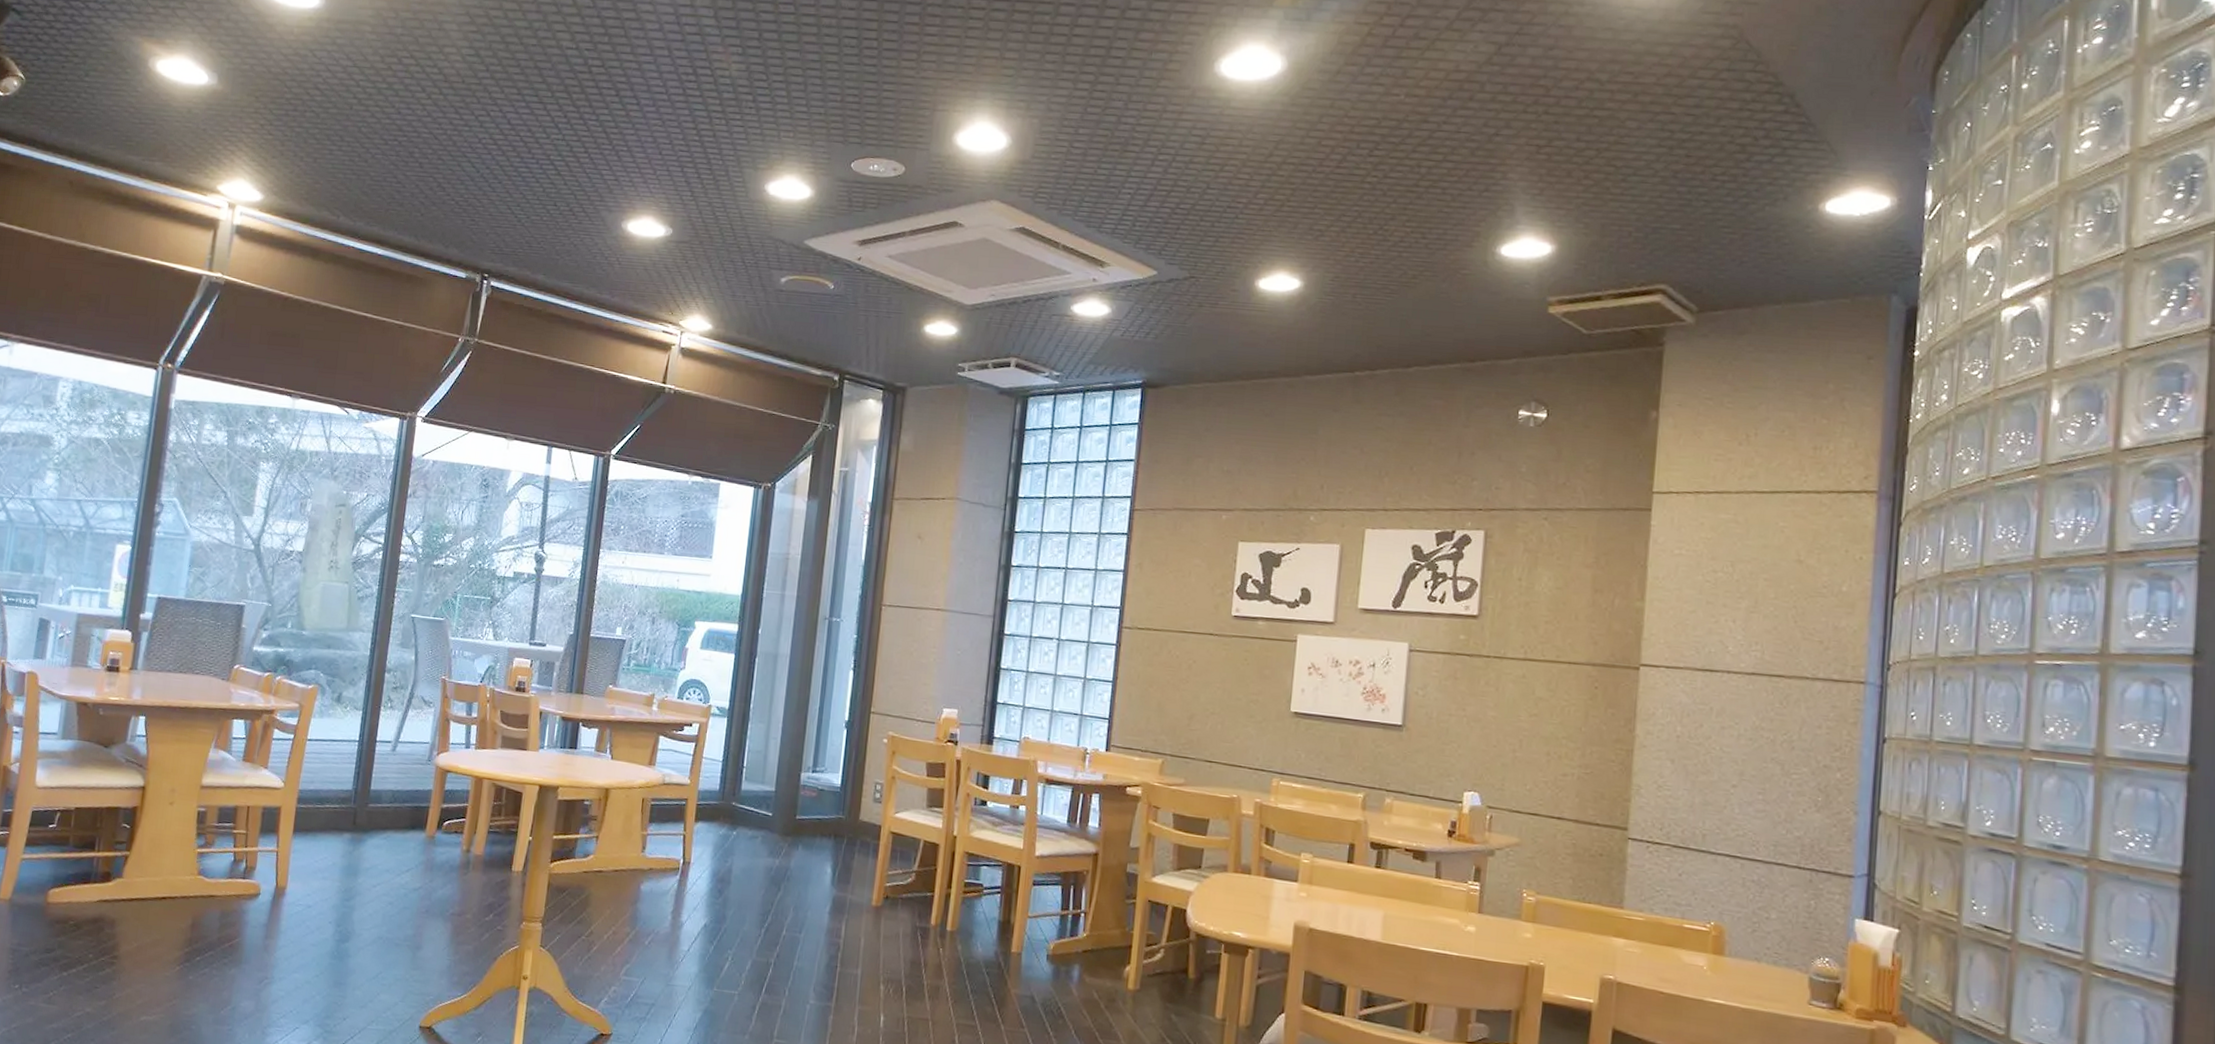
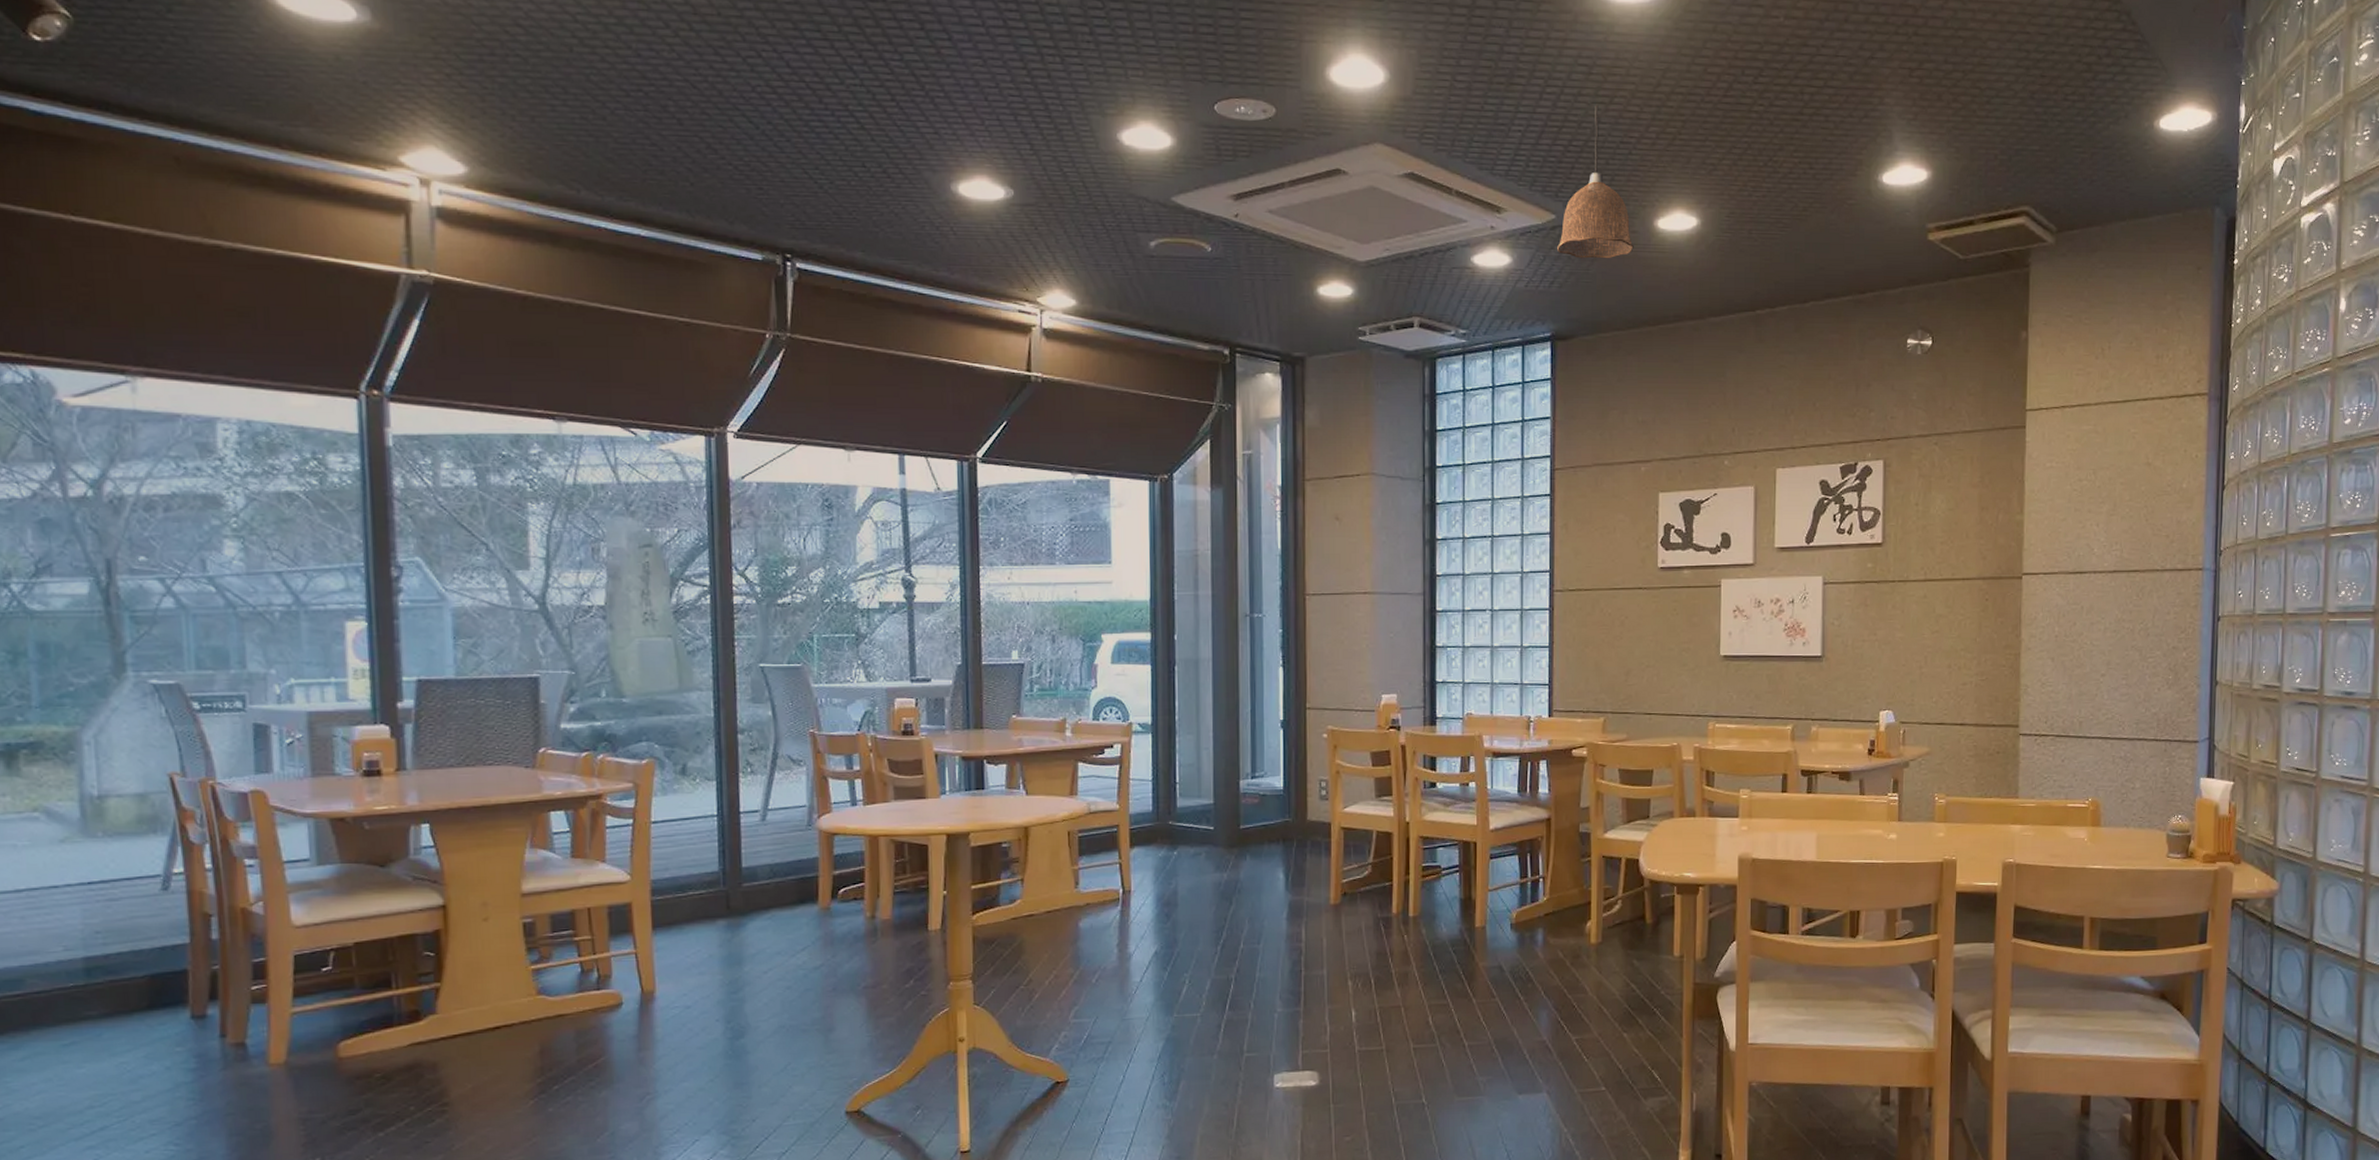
pendant lamp: none [1156,171,1233,315] -> present [1557,104,1634,259]

